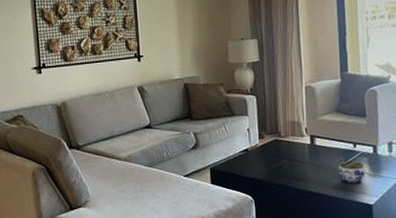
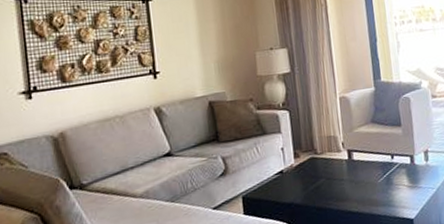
jar: present [338,160,365,184] -> none [377,173,404,199]

